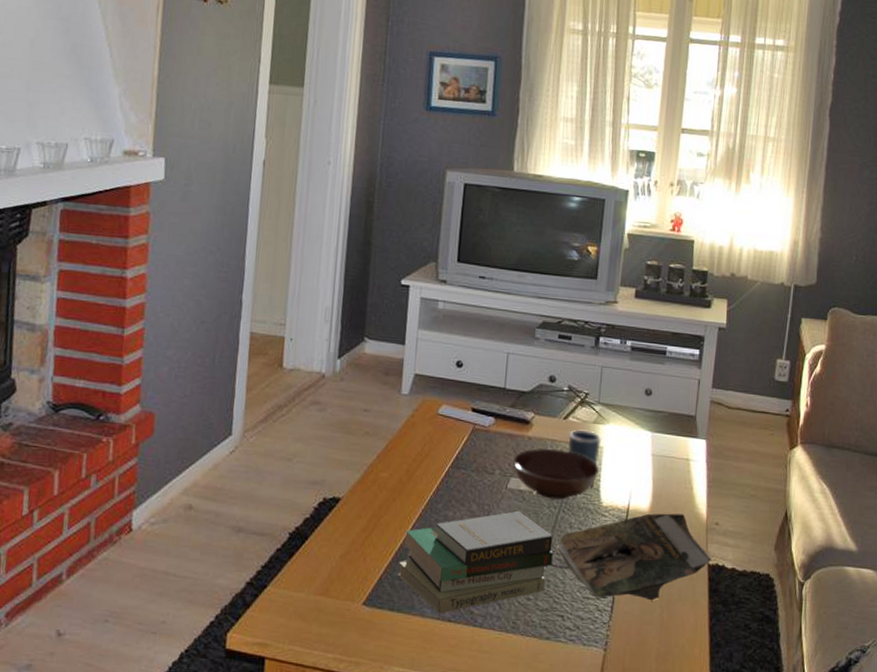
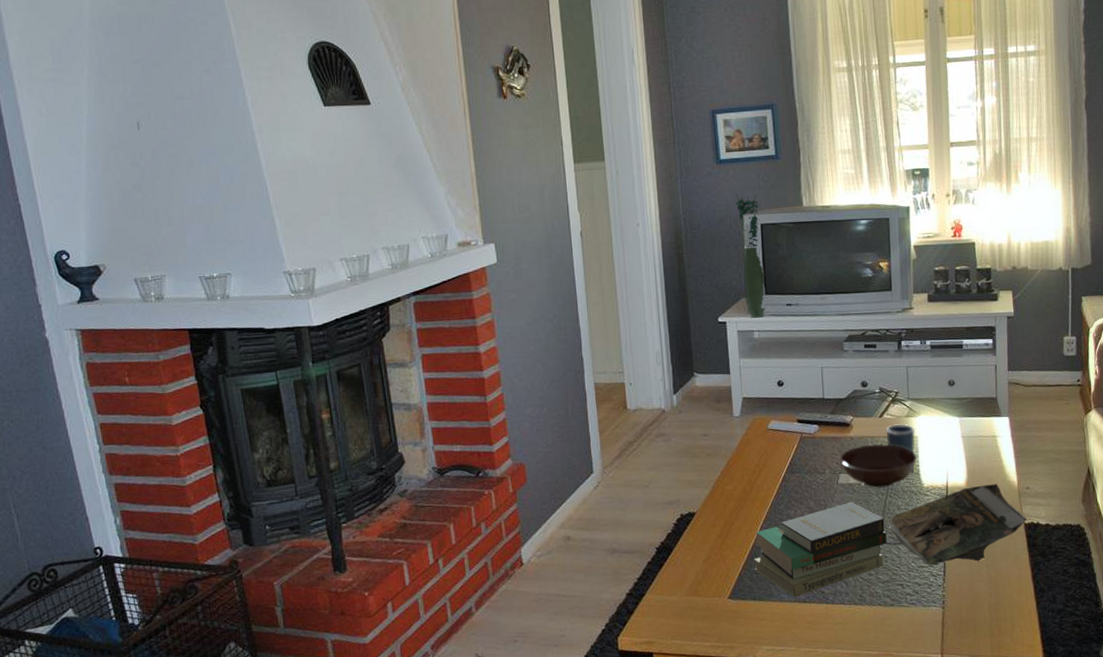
vase: none [435,147,465,287] -> present [735,194,766,318]

